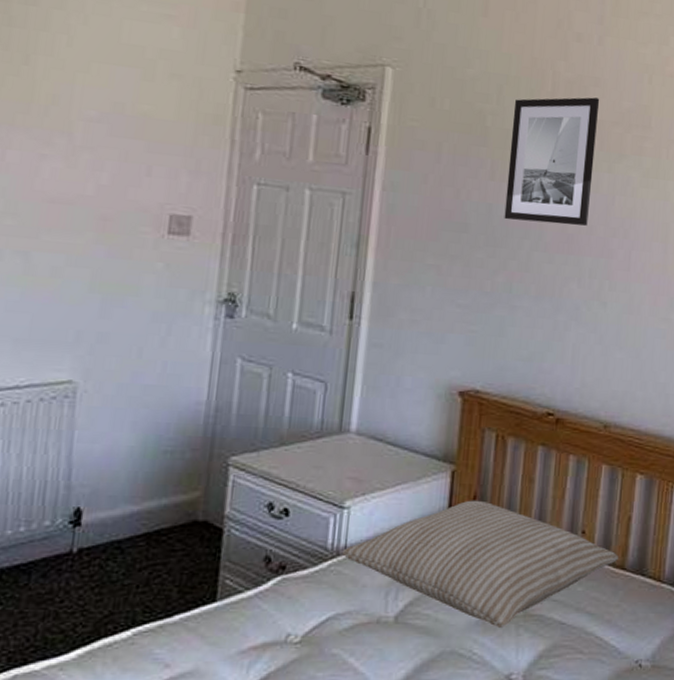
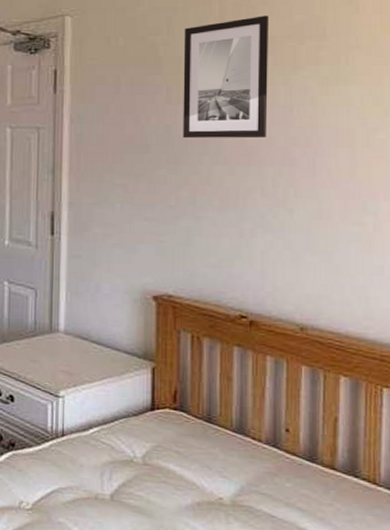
pillow: present [341,500,618,627] -> none [60,394,327,515]

